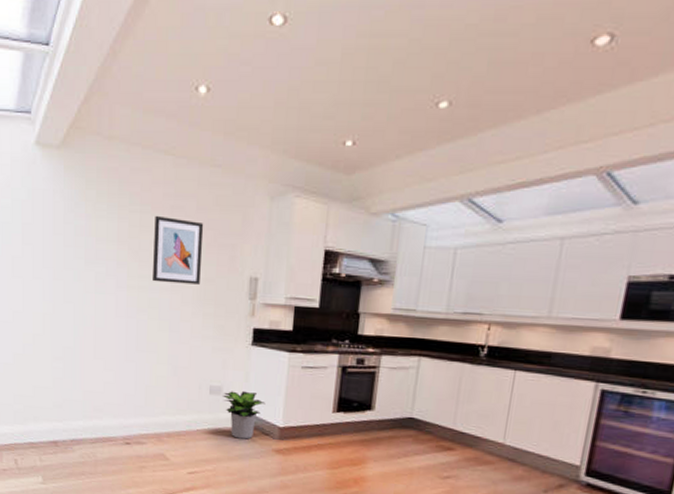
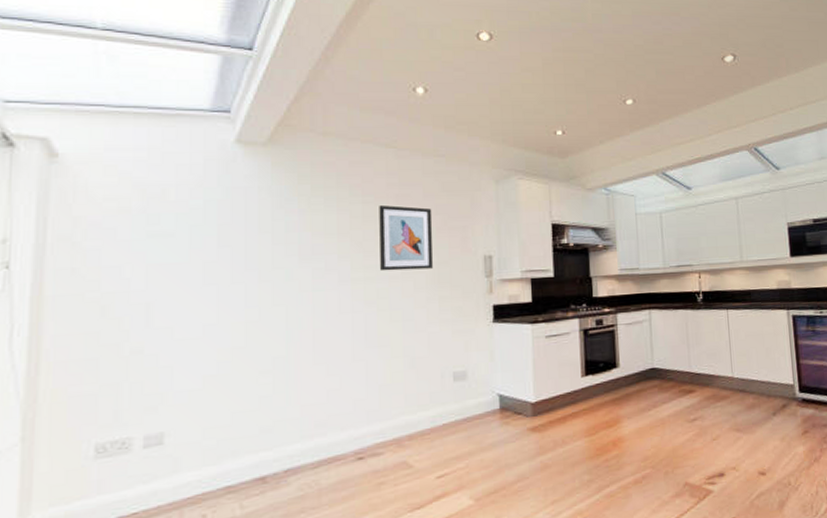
potted plant: present [223,390,266,440] -> none [468,371,514,425]

